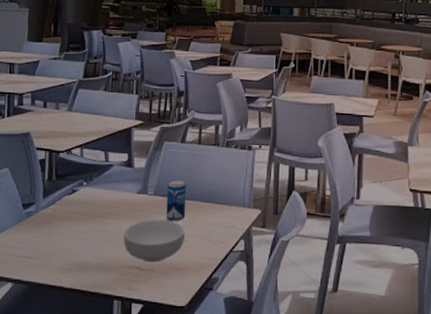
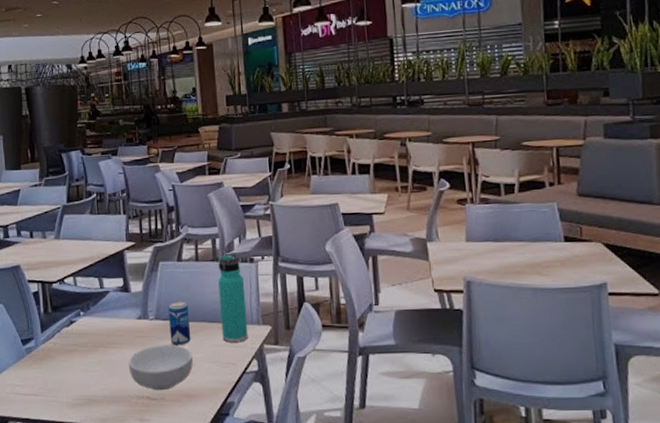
thermos bottle: none [214,140,241,223] -> present [218,254,249,343]

